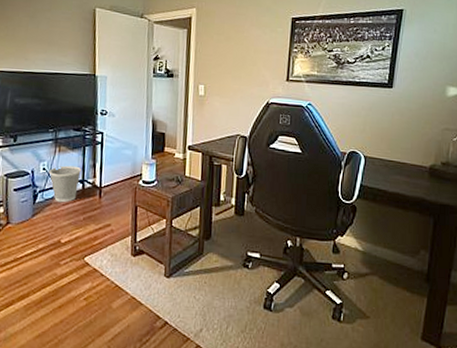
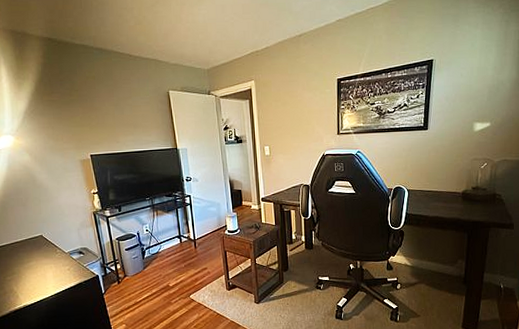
wastebasket: present [48,165,81,203] -> none [151,225,177,256]

